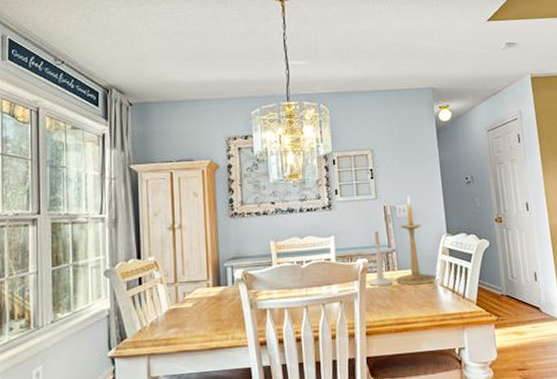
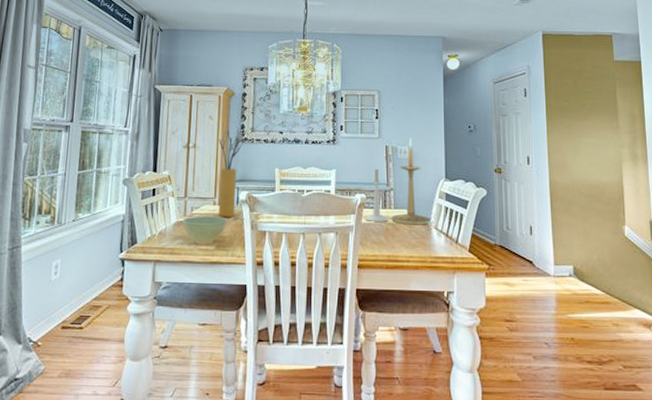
bowl: none [174,299,224,332] -> present [182,216,228,245]
vase: none [206,202,237,300] -> present [218,127,247,218]

